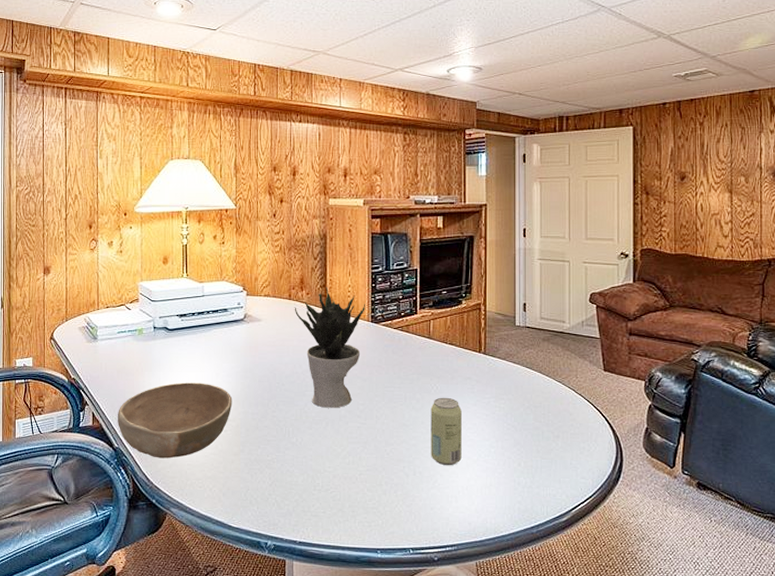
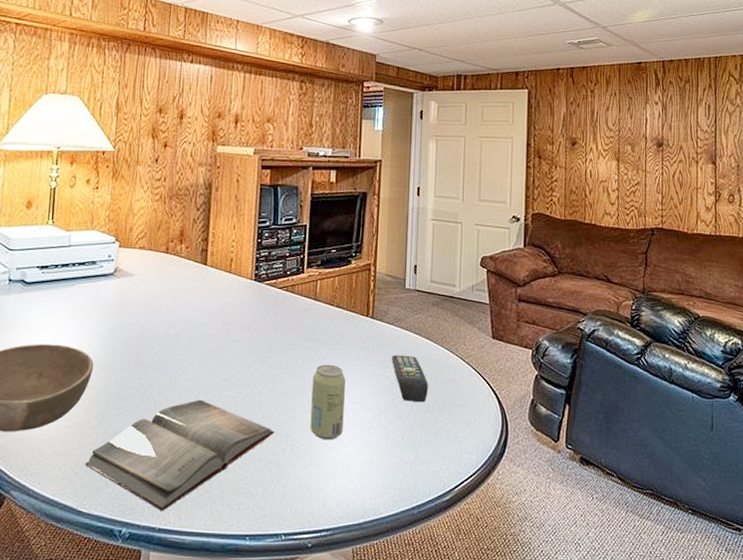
hardback book: none [232,430,399,527] -> present [85,399,275,511]
potted plant: present [294,287,365,408] -> none [171,240,249,375]
remote control: none [505,388,542,431] -> present [392,355,428,402]

